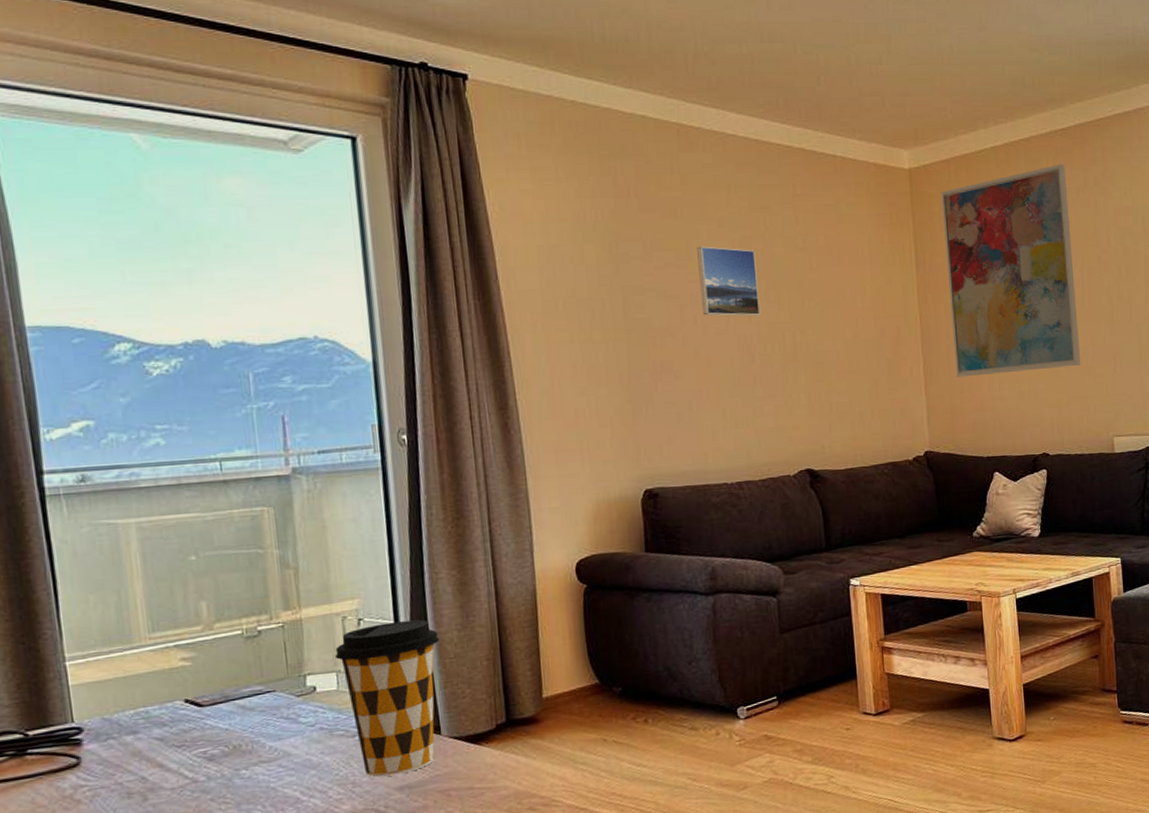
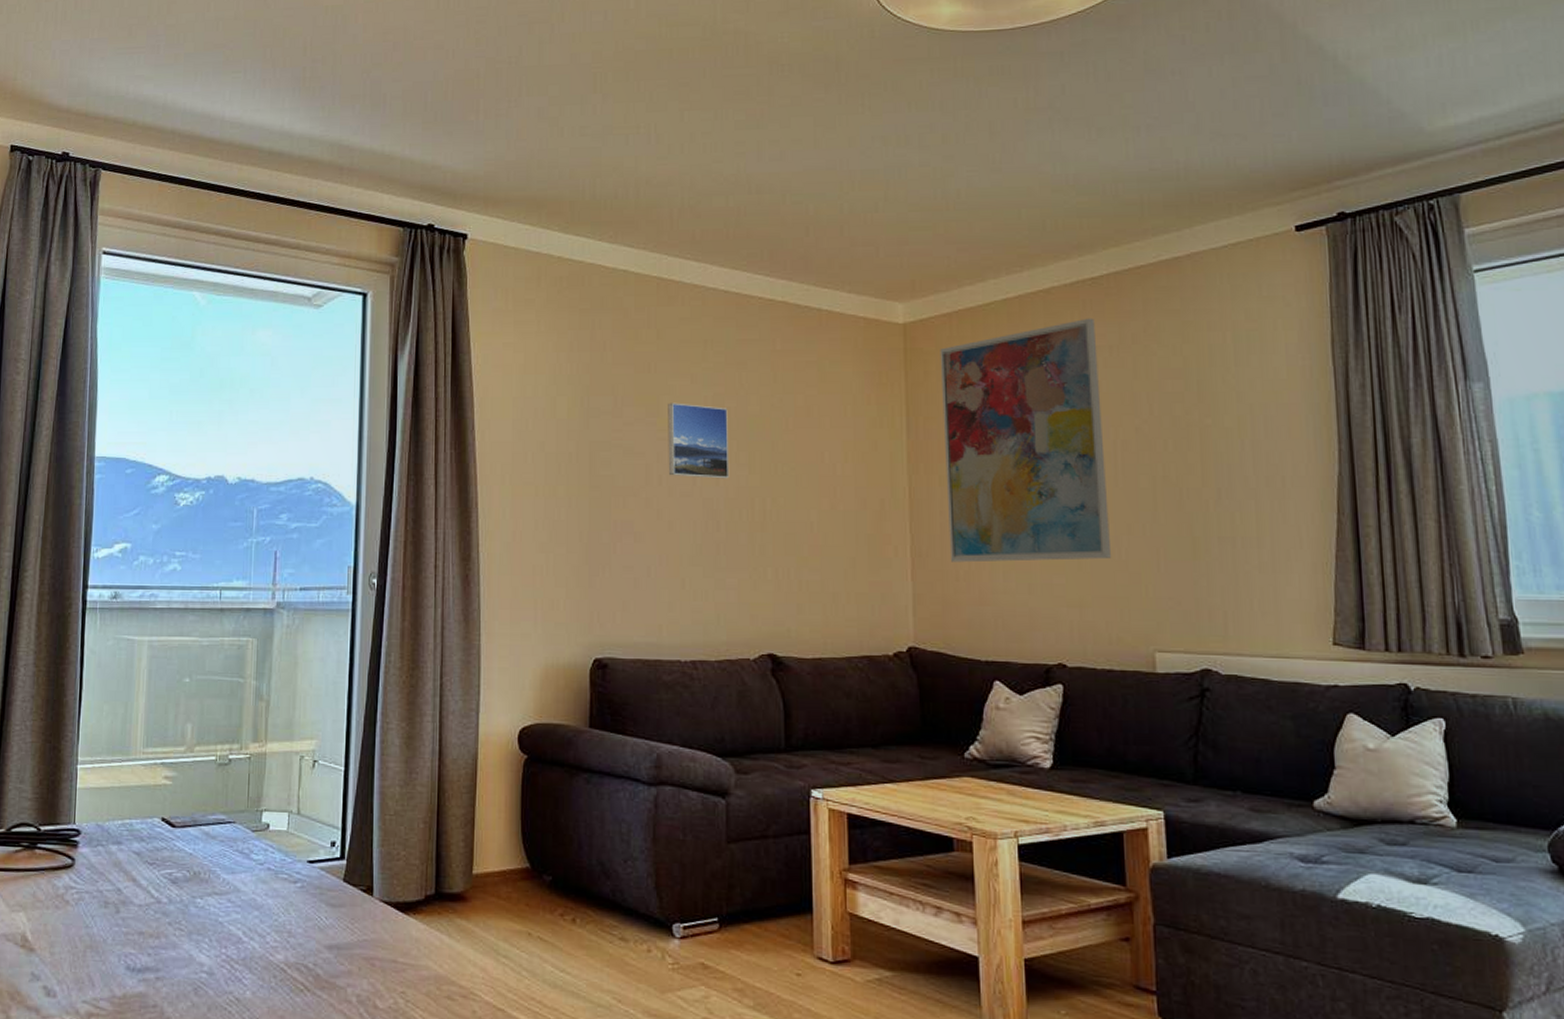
coffee cup: present [334,619,439,778] -> none [289,768,382,932]

